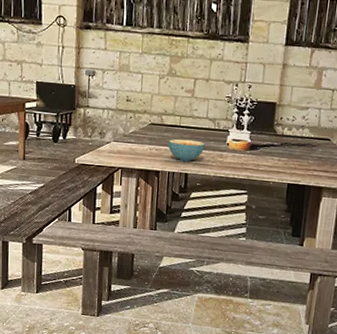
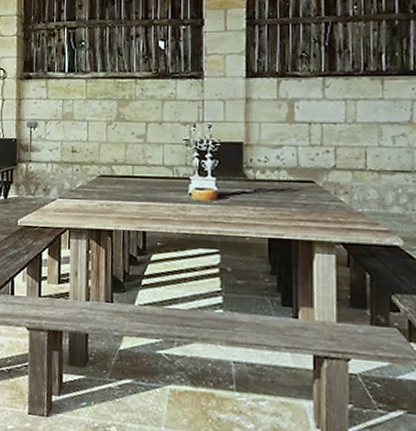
cereal bowl: present [168,138,205,162] -> none [121,191,164,218]

